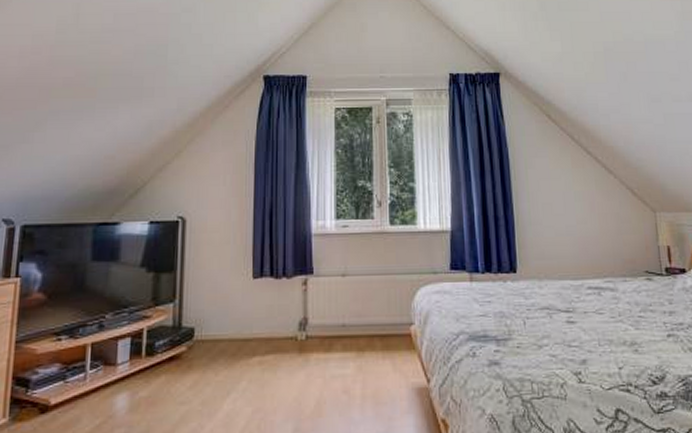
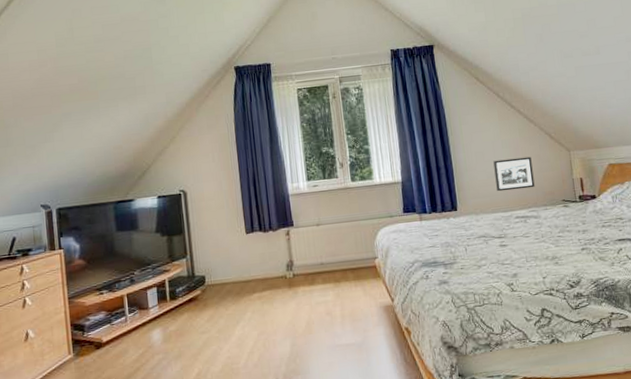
picture frame: none [563,214,613,254] -> present [493,156,535,192]

